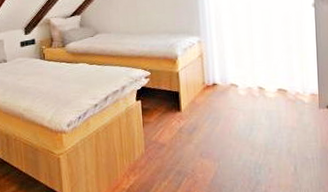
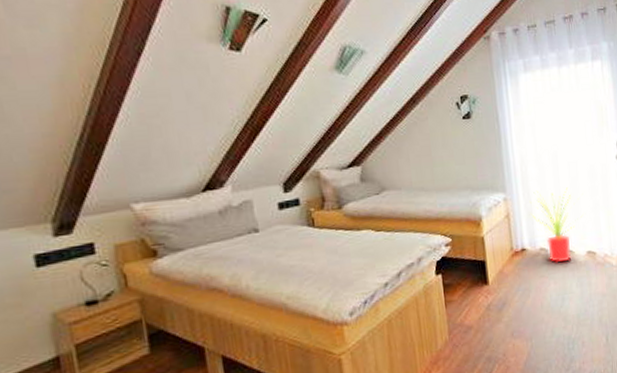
house plant: none [222,32,276,98] -> present [529,187,583,263]

